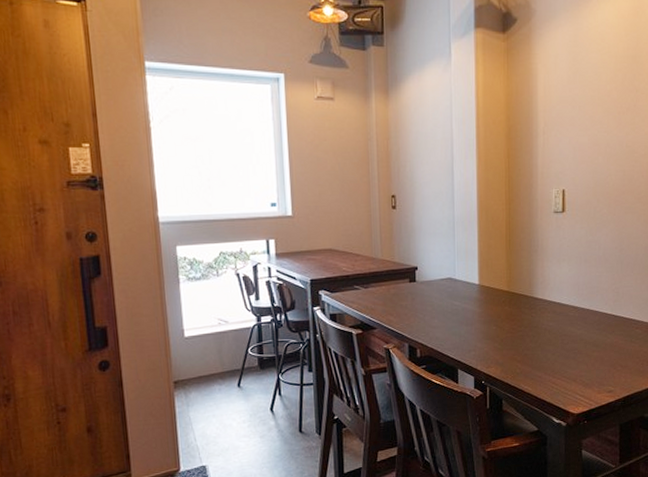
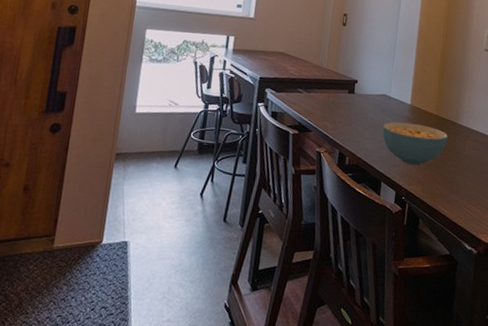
cereal bowl: none [452,304,524,348] -> present [382,122,449,166]

